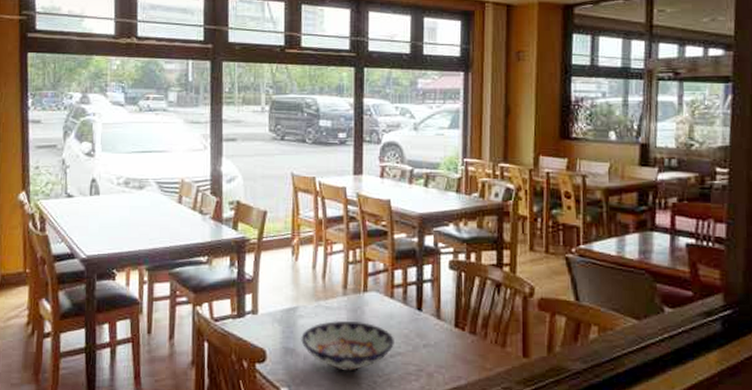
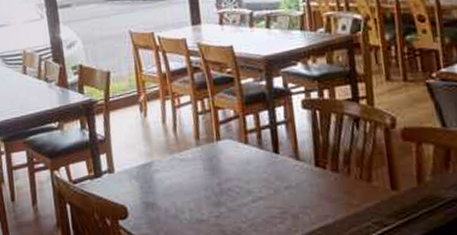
bowl: present [301,320,394,371] -> none [159,169,255,220]

